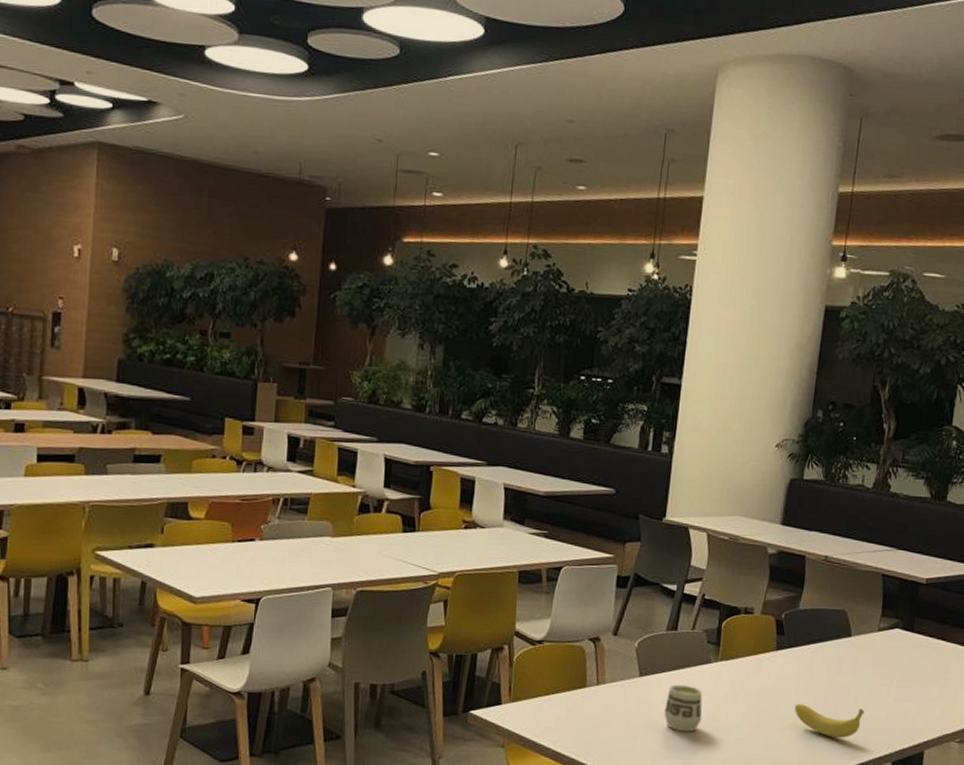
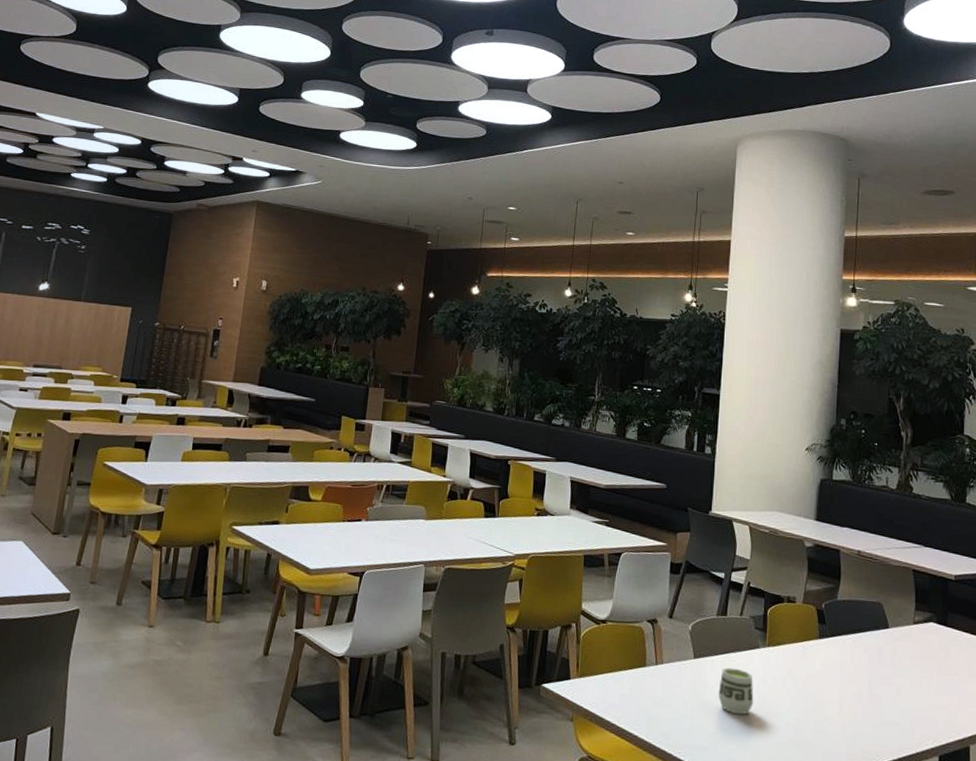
fruit: present [794,704,865,738] -> none [840,692,908,729]

